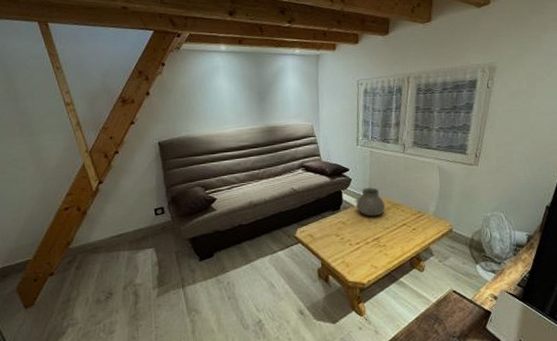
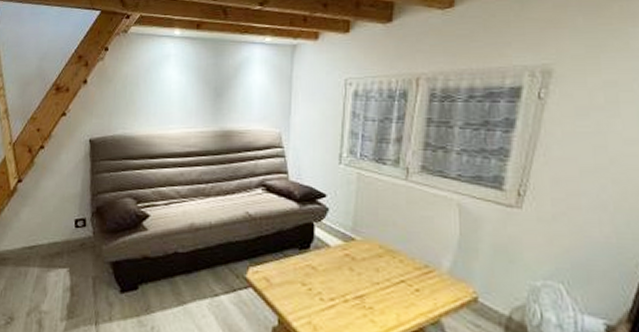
vase: present [355,187,386,217] -> none [332,223,376,265]

